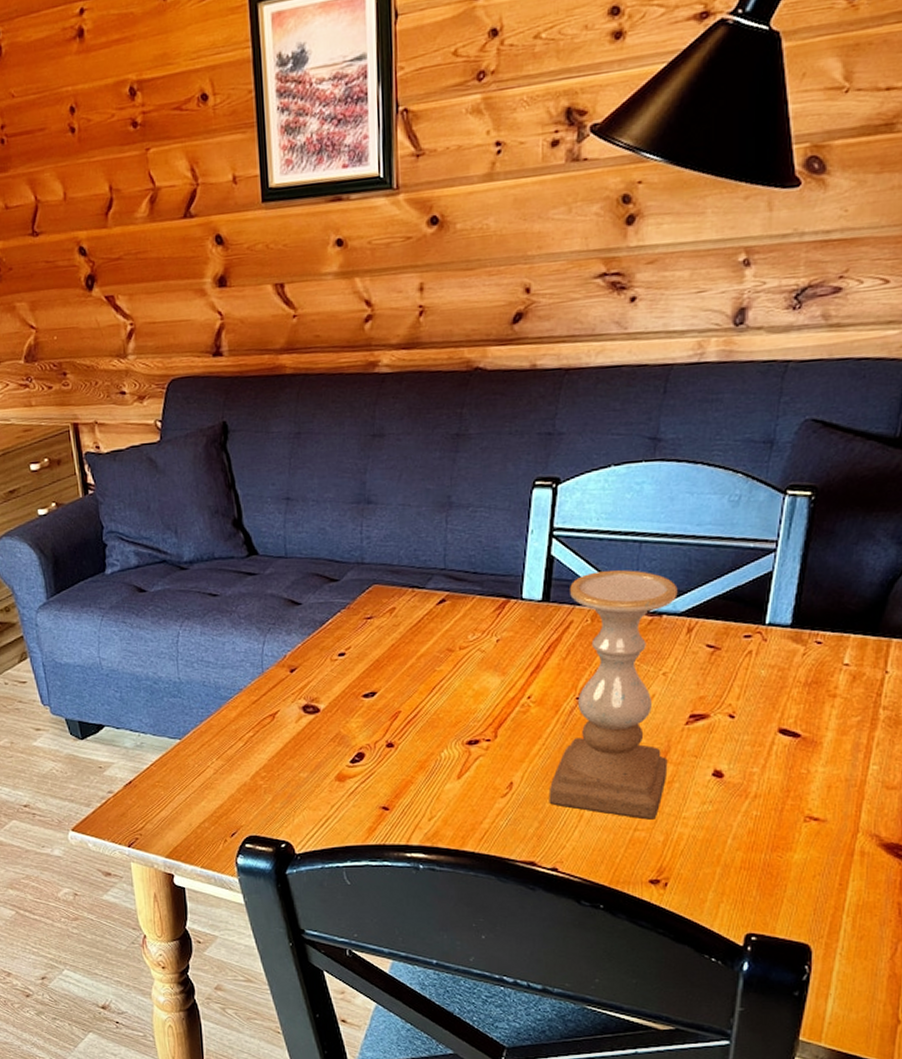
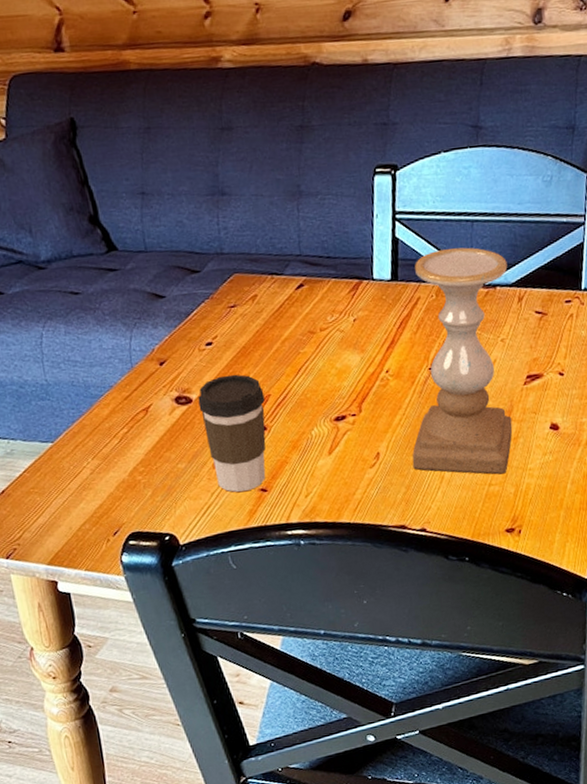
coffee cup: none [326,687,394,808] -> present [198,374,266,493]

